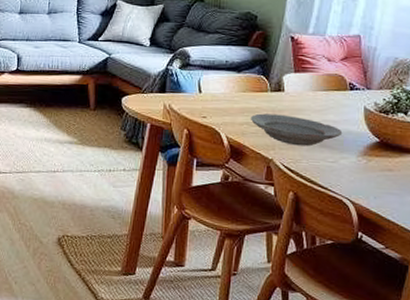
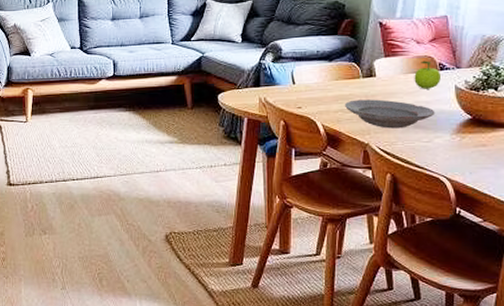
fruit: none [323,79,350,108] -> present [414,60,441,89]

